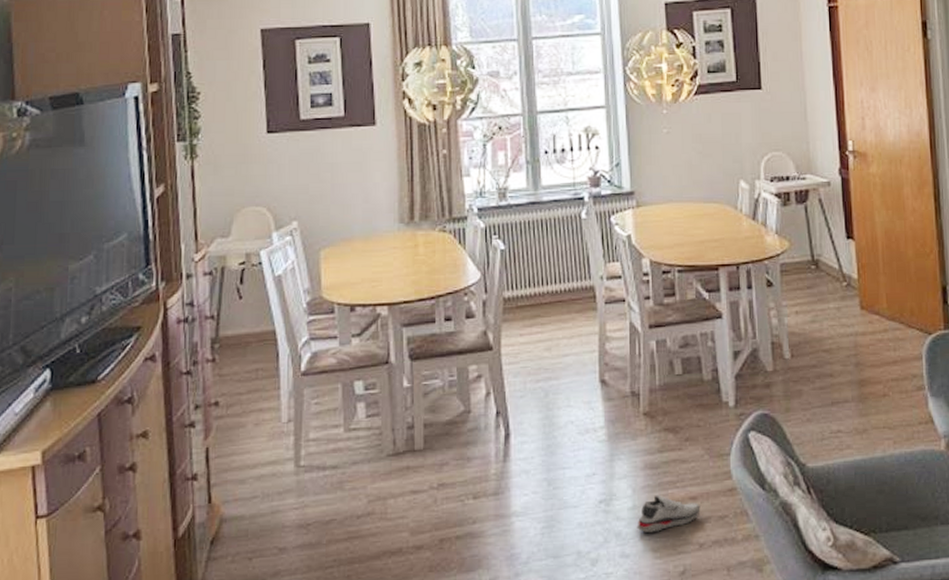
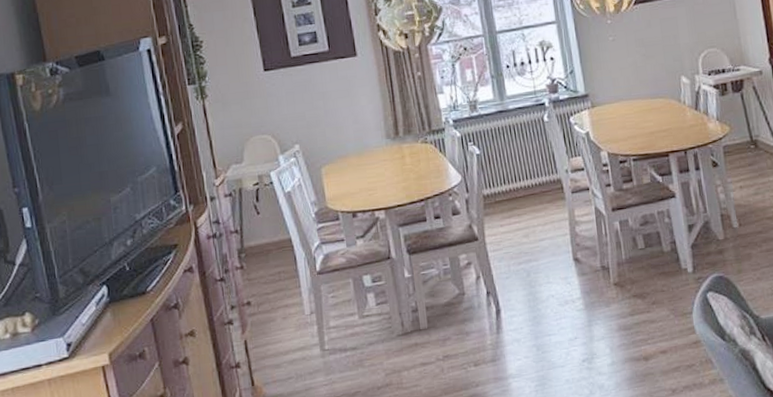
shoe: present [637,494,701,532] -> none [616,351,671,384]

